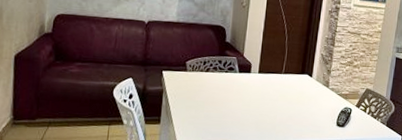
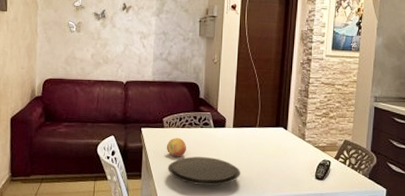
fruit: none [188,82,210,102] -> present [166,138,187,157]
plate: none [188,101,264,132] -> present [167,156,241,186]

